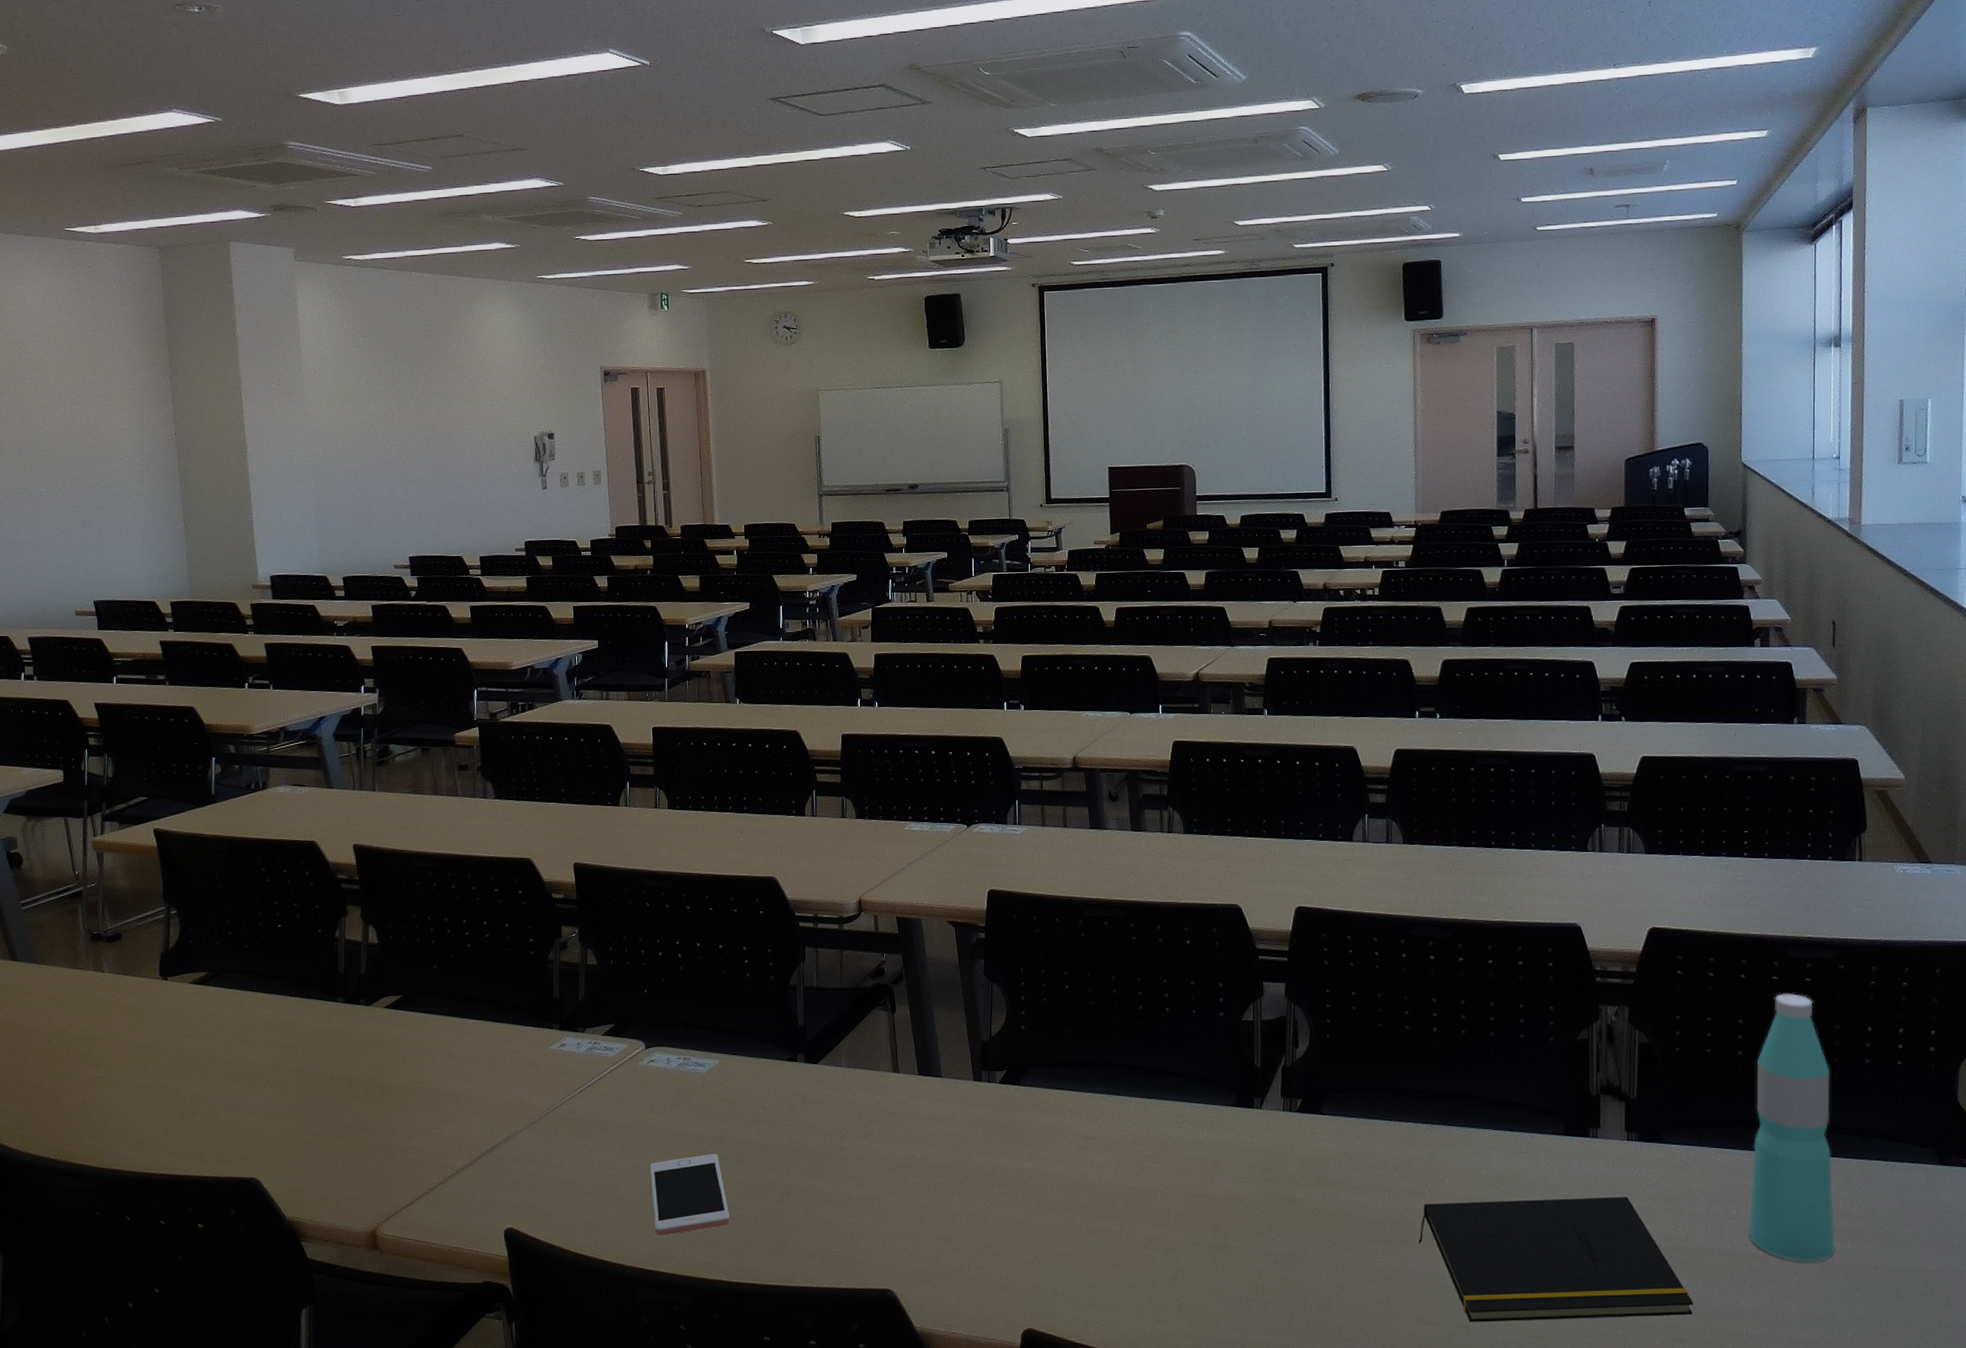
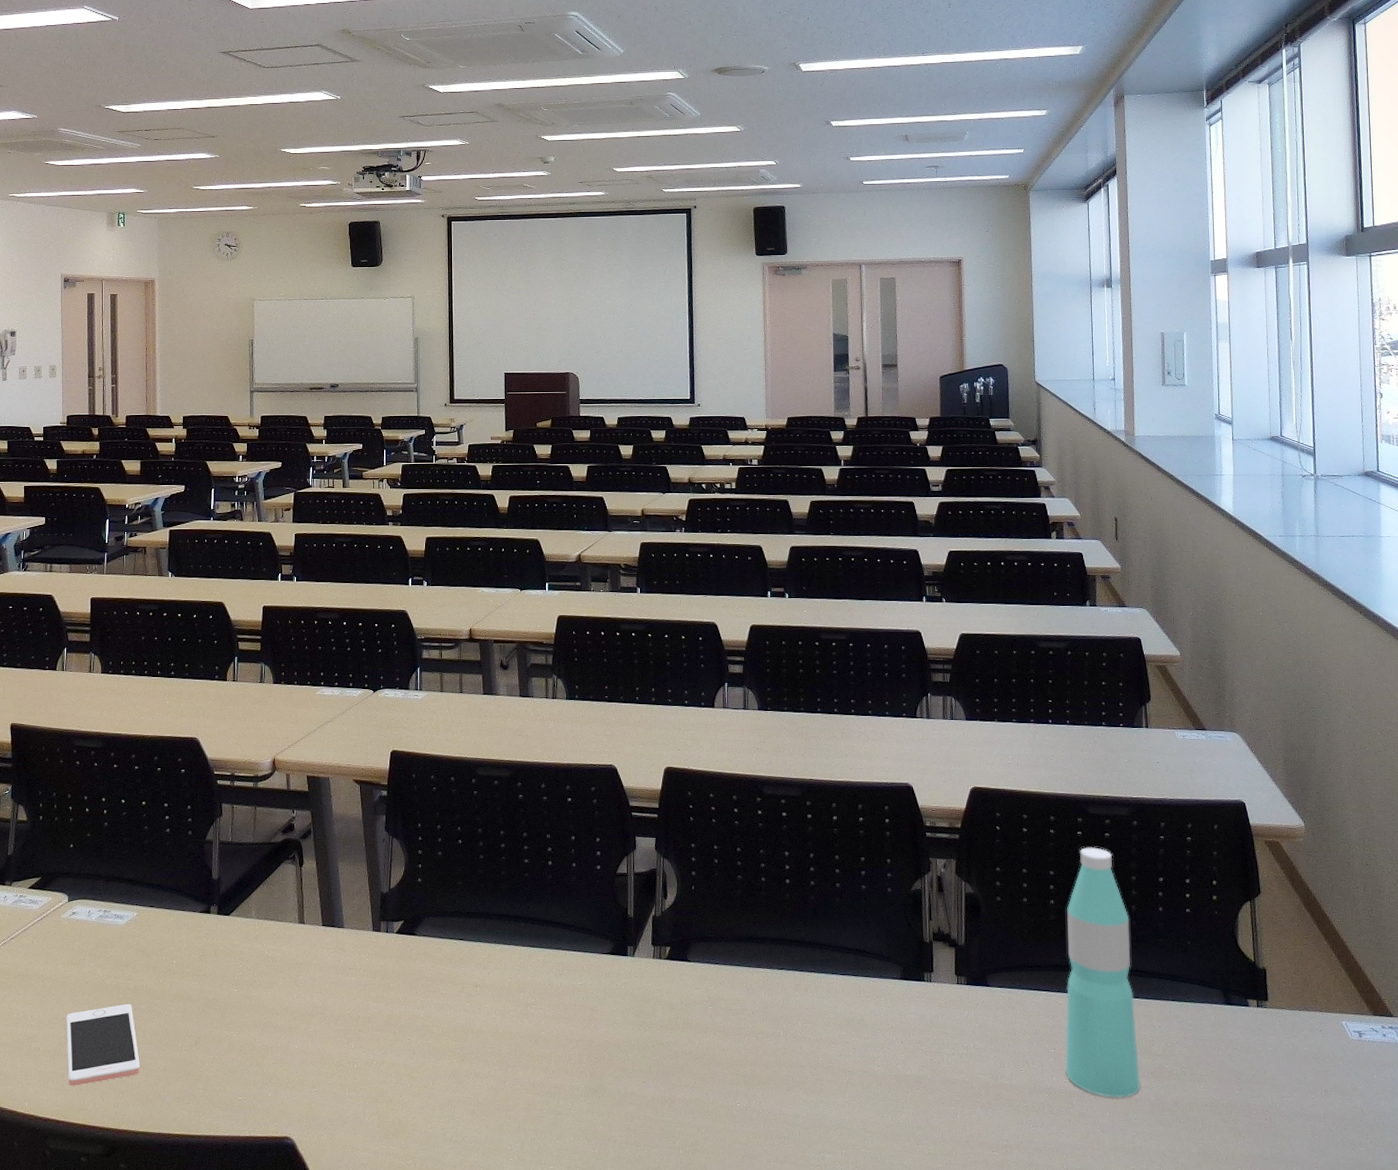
notepad: present [1419,1197,1694,1323] -> none [775,1037,1020,1161]

